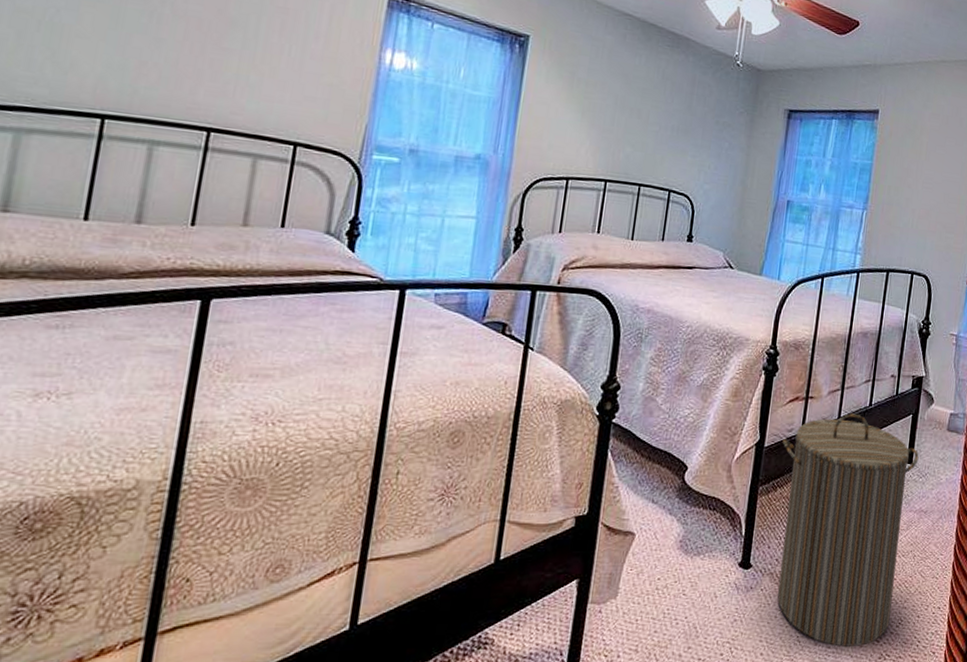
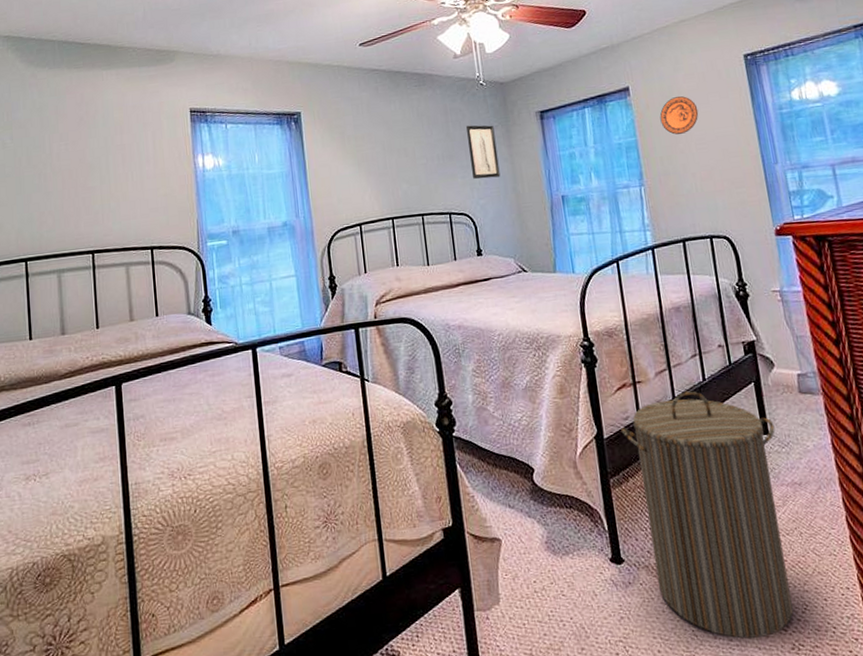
wall art: none [704,103,739,166] -> present [466,125,501,179]
decorative plate: none [898,132,934,170] -> present [659,96,699,135]

